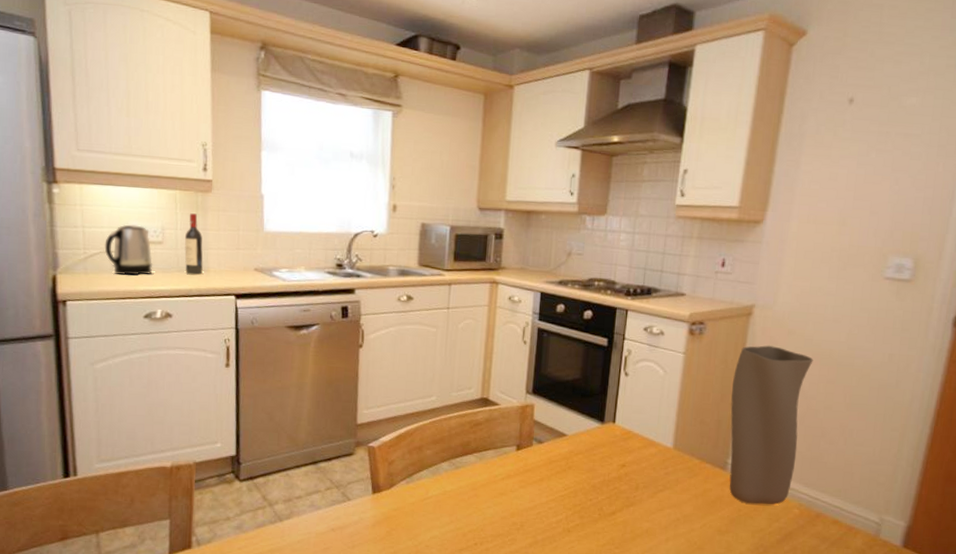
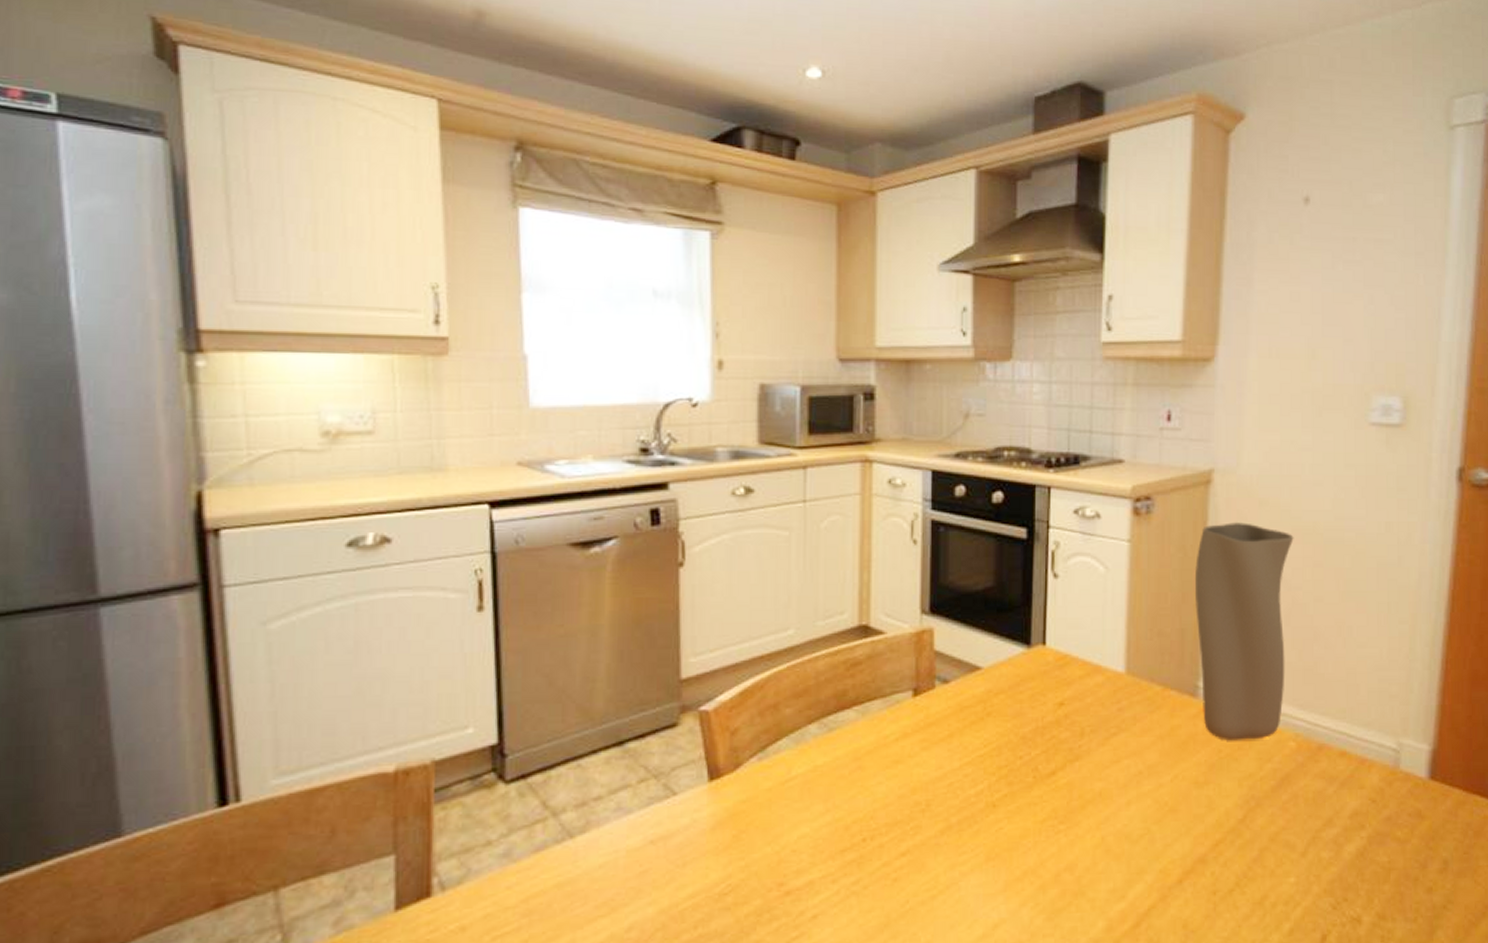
kettle: present [104,224,153,276] -> none [281,408,360,485]
wine bottle: present [184,213,203,276] -> none [407,387,438,478]

